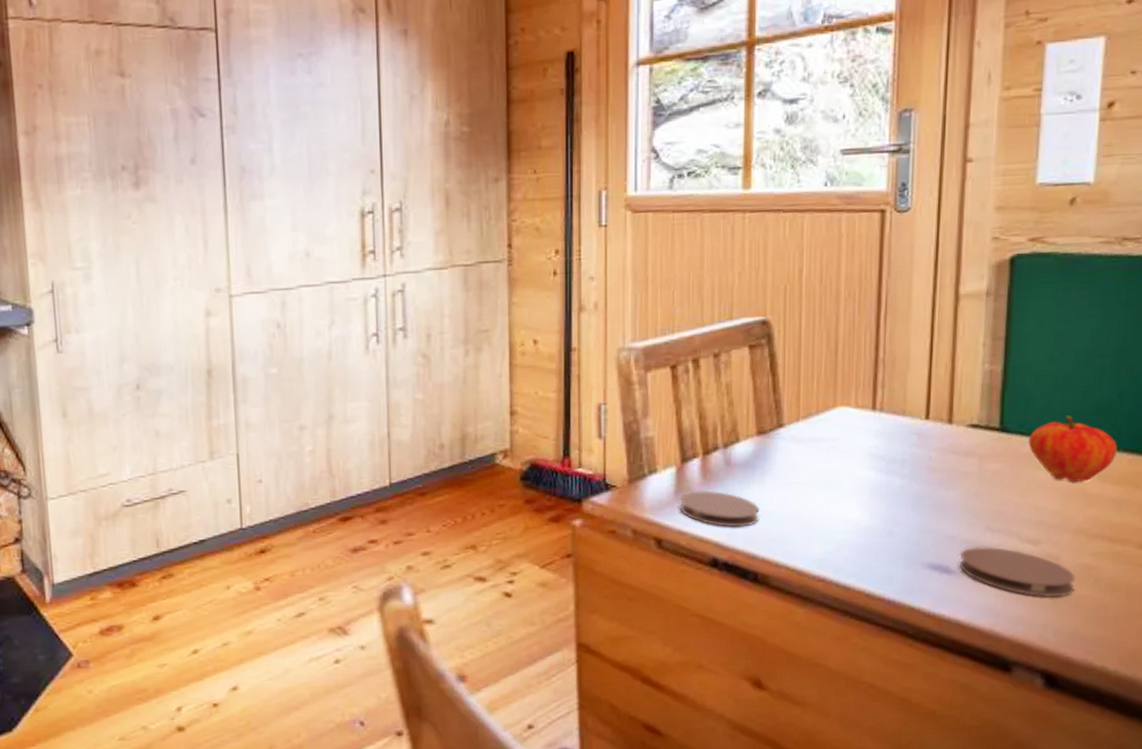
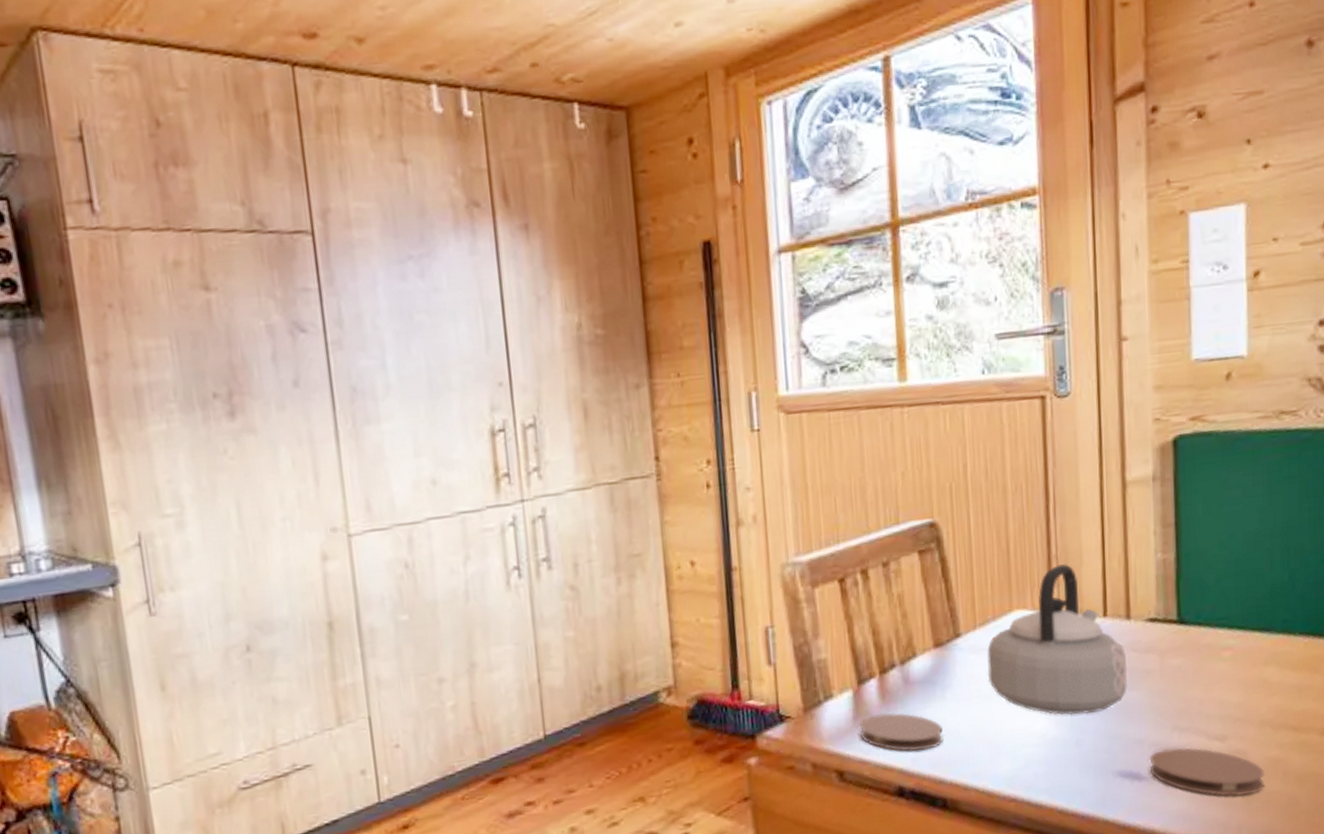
teapot: none [806,368,946,508] -> present [987,564,1128,715]
fruit: present [1028,415,1118,483] -> none [1206,601,1294,672]

